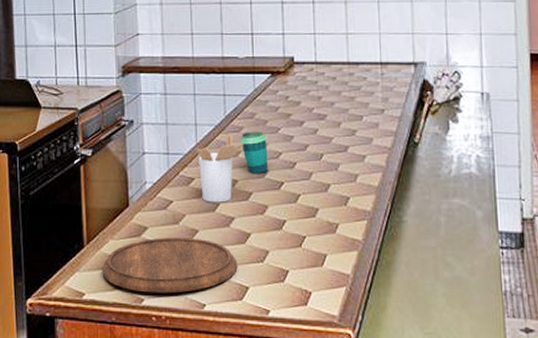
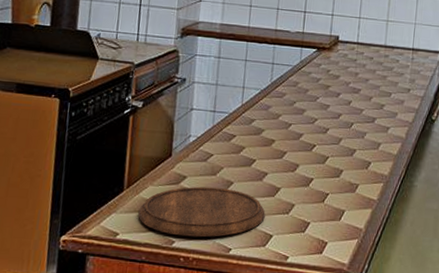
utensil holder: present [196,134,244,203] -> none [240,99,285,159]
cup: present [240,131,269,174] -> none [282,98,306,137]

